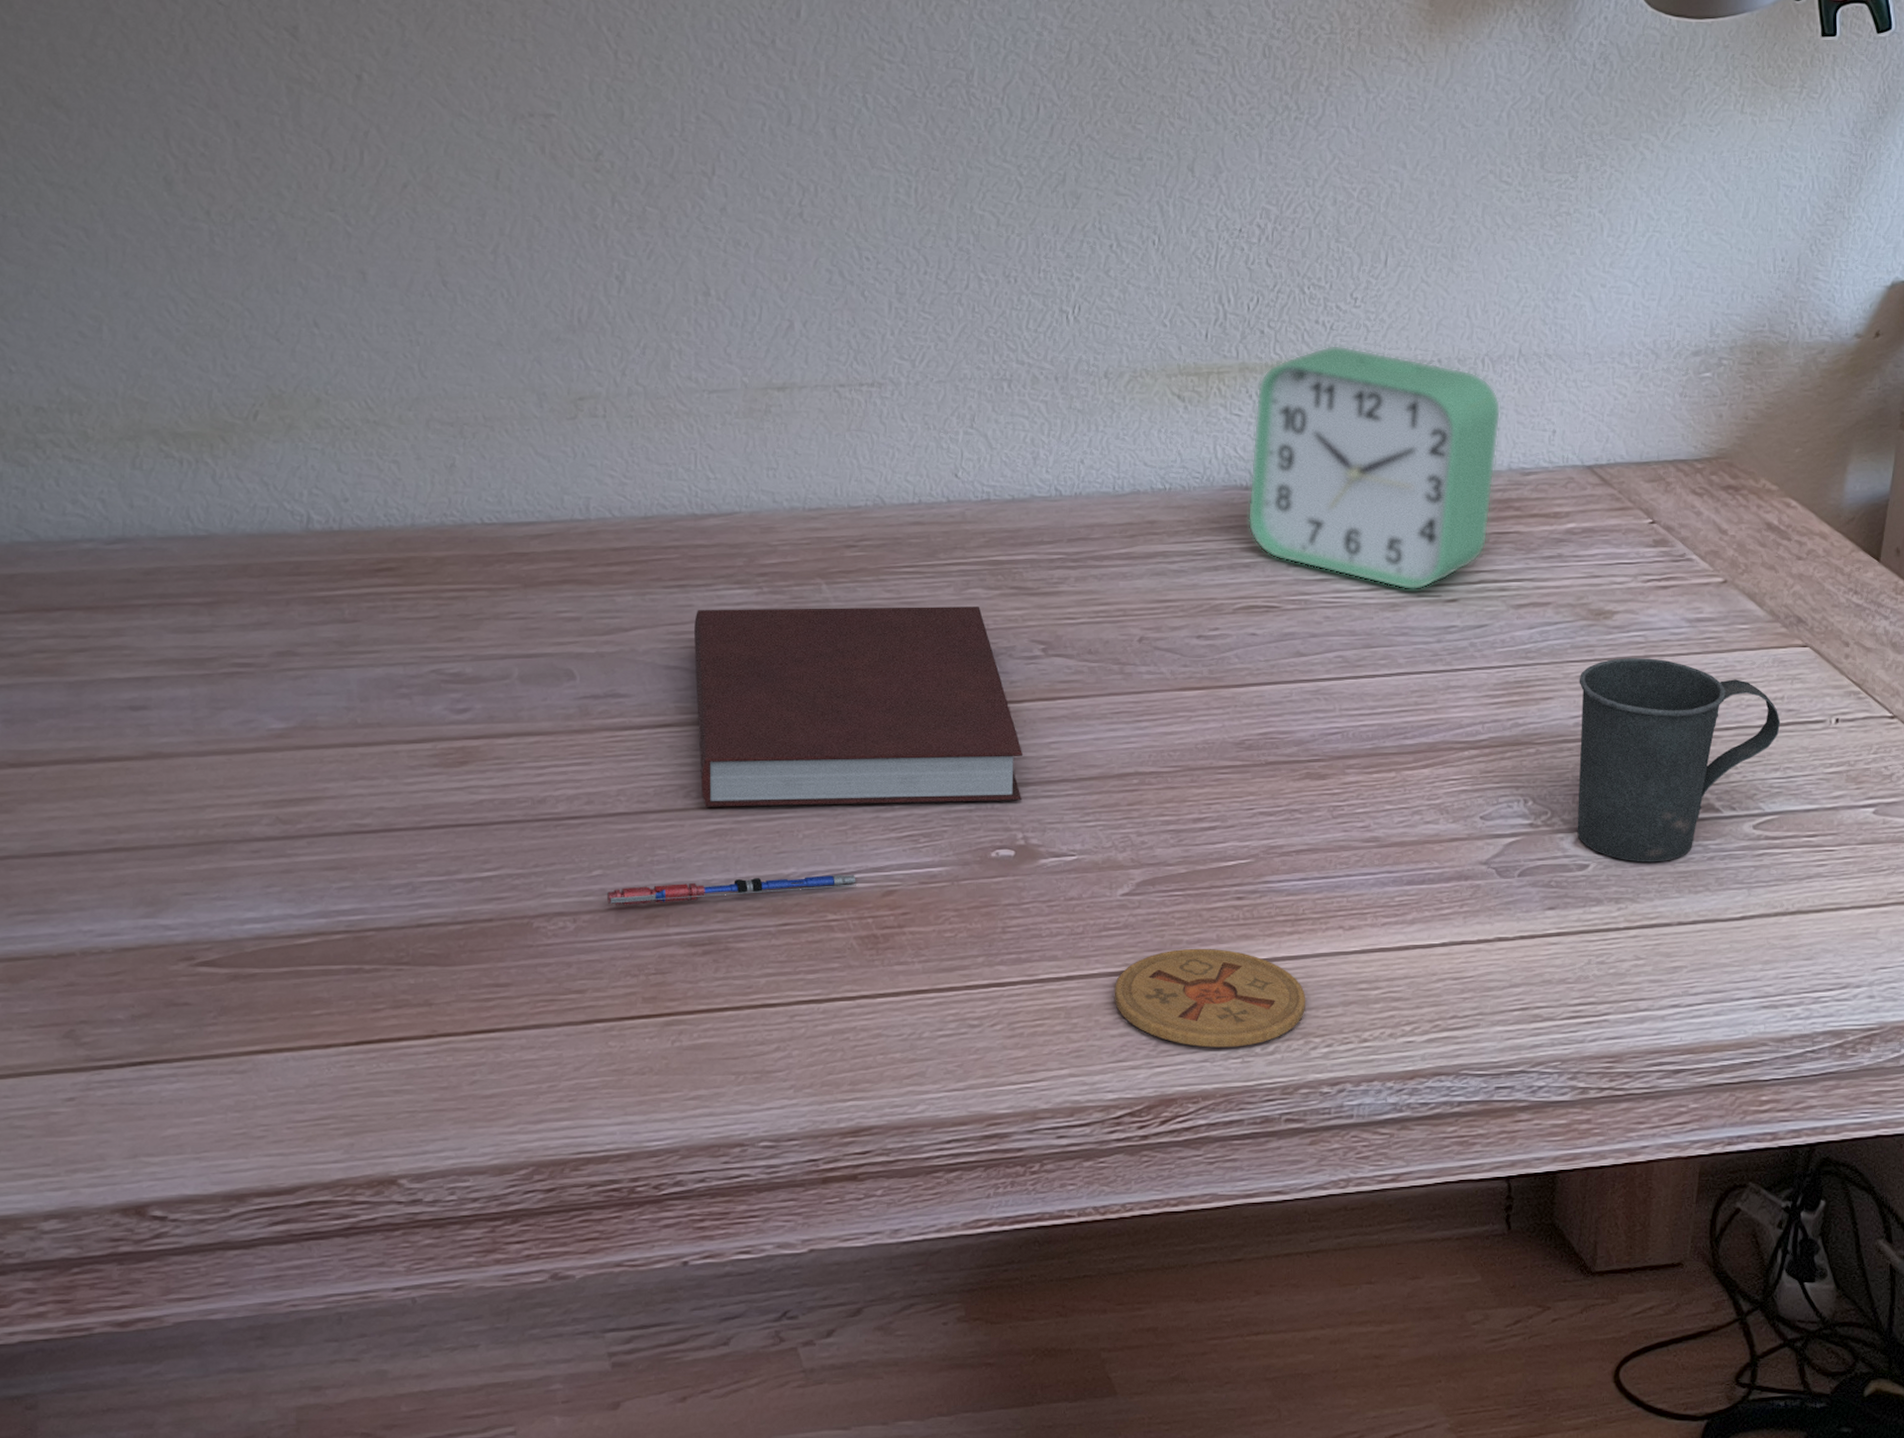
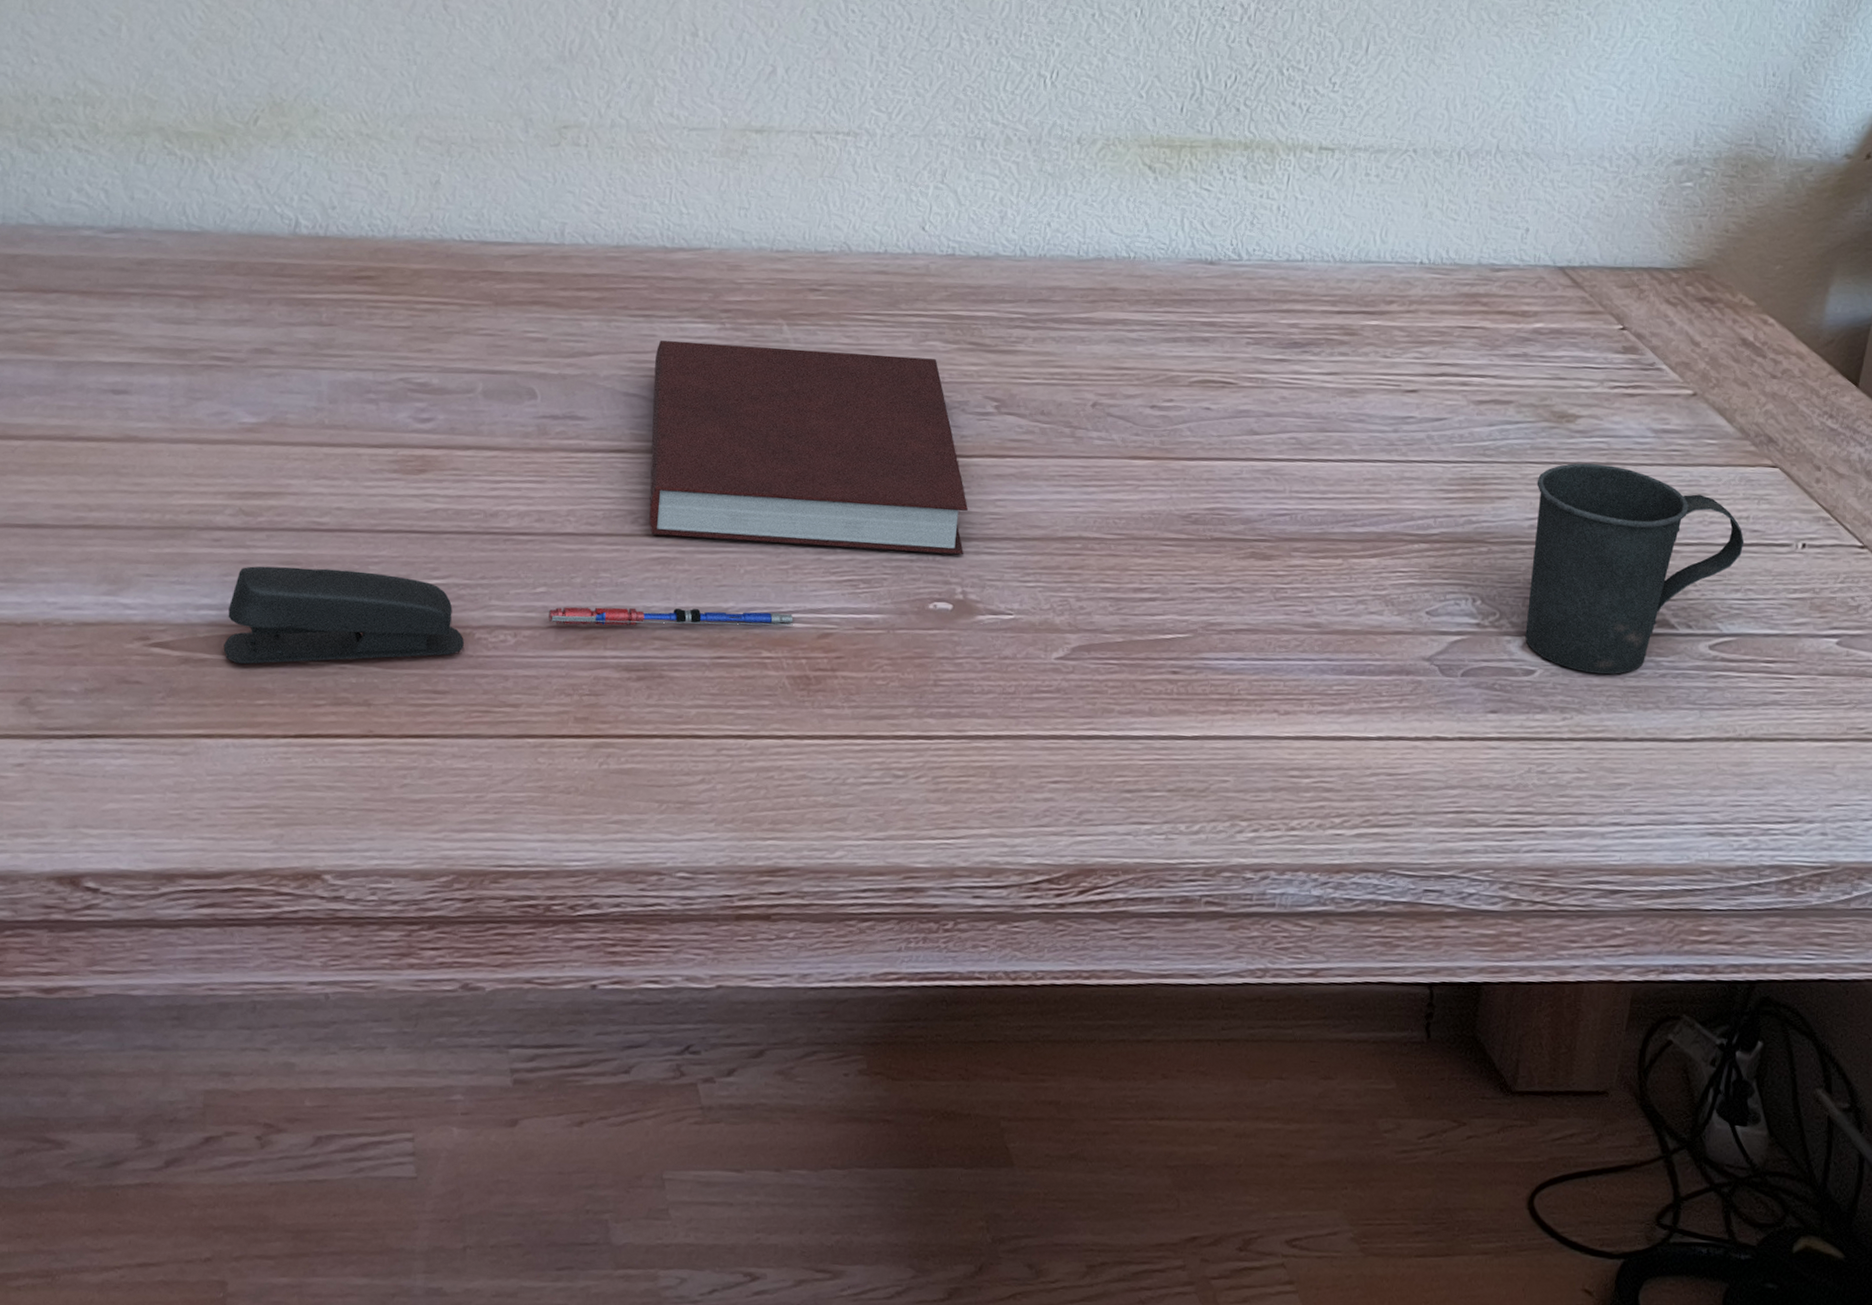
stapler: none [273,870,522,976] -> present [223,566,464,664]
coaster: present [1114,948,1306,1048] -> none [1040,718,1235,823]
alarm clock: present [1247,344,1501,590] -> none [1210,127,1475,378]

